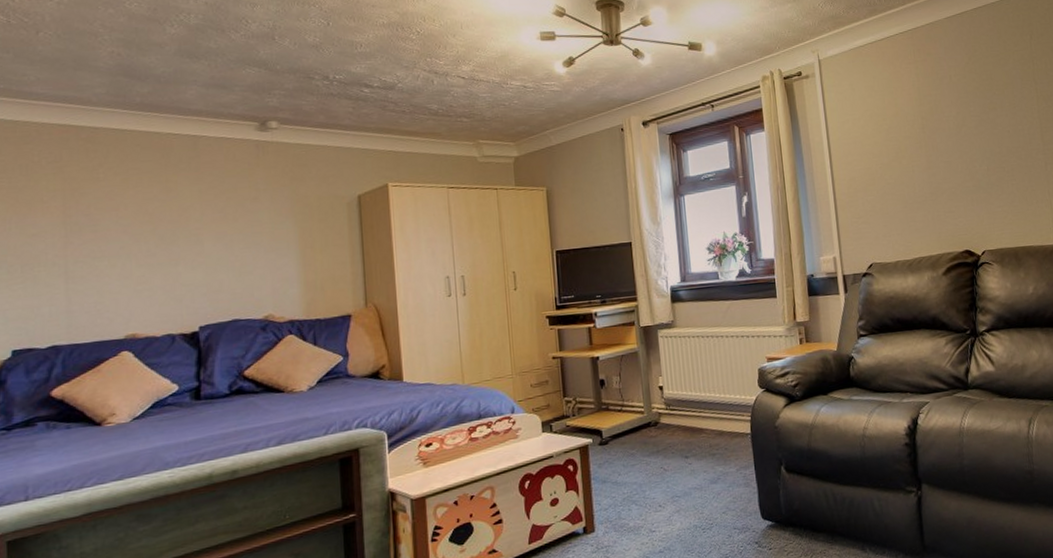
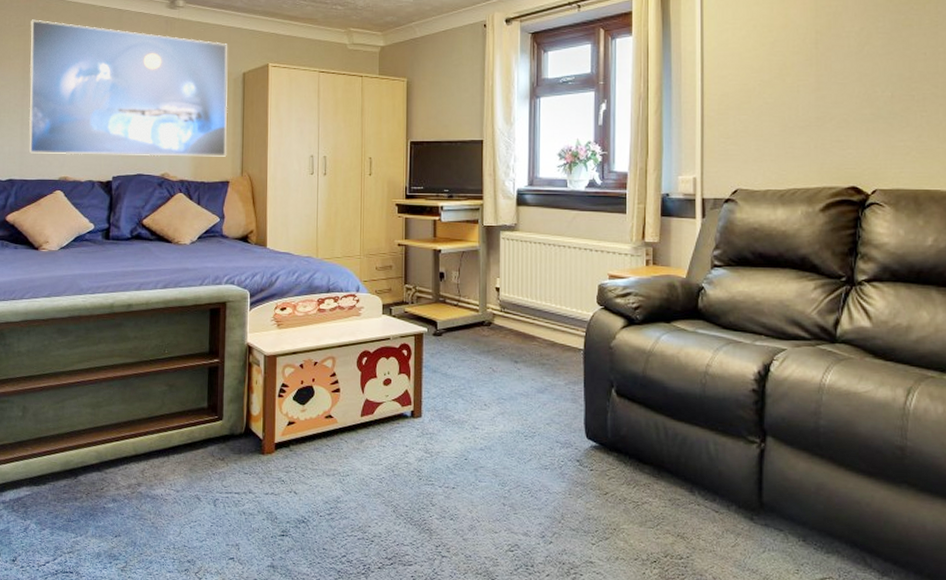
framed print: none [70,153,346,312] -> present [29,19,228,157]

